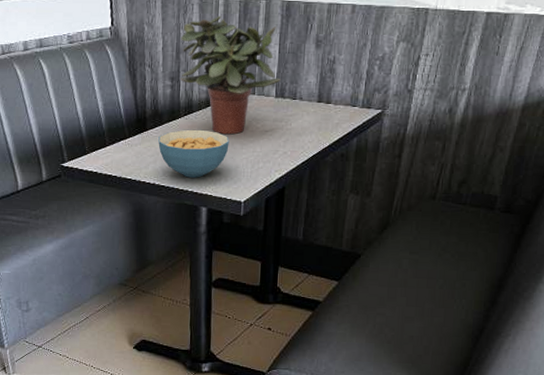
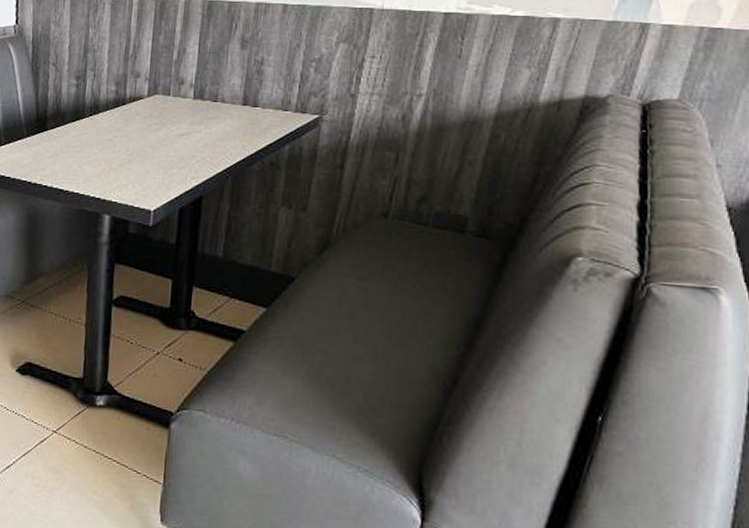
cereal bowl: present [158,129,229,178] -> none [59,130,139,183]
potted plant: present [179,15,281,135] -> none [86,14,200,137]

